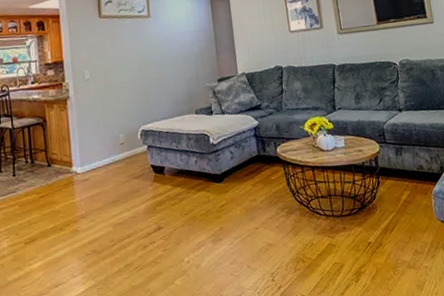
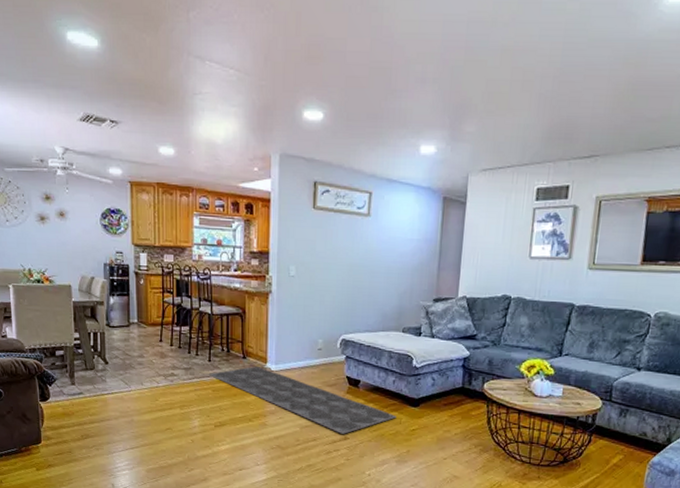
rug: none [14,171,204,225] -> present [208,366,396,434]

